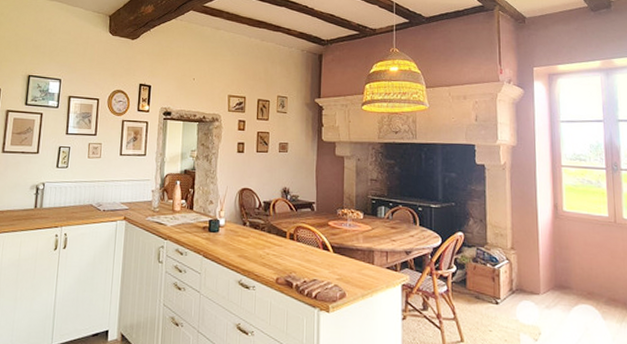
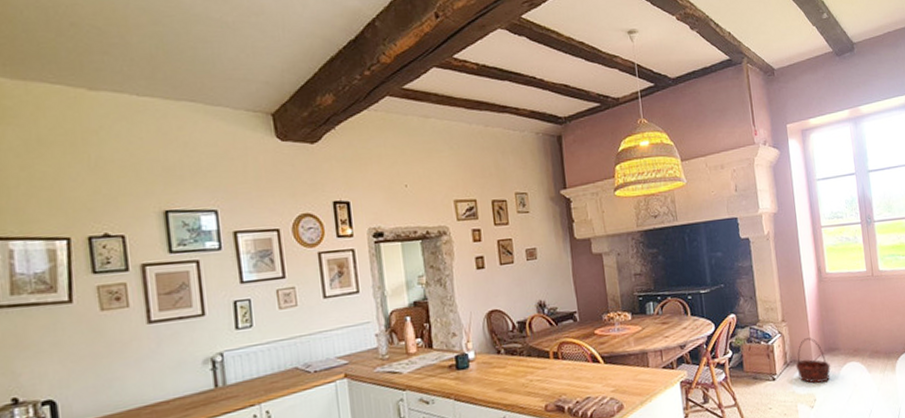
basket: none [521,270,560,318] -> present [795,337,831,384]

